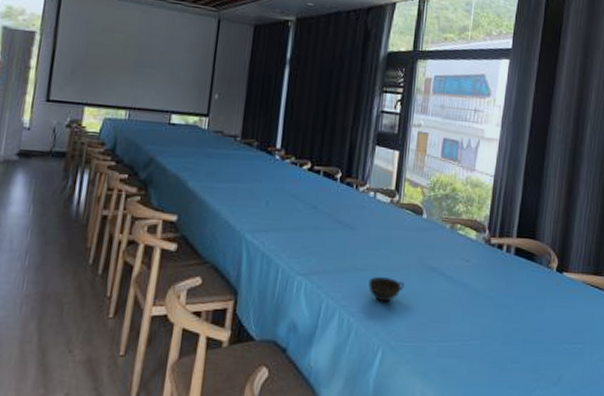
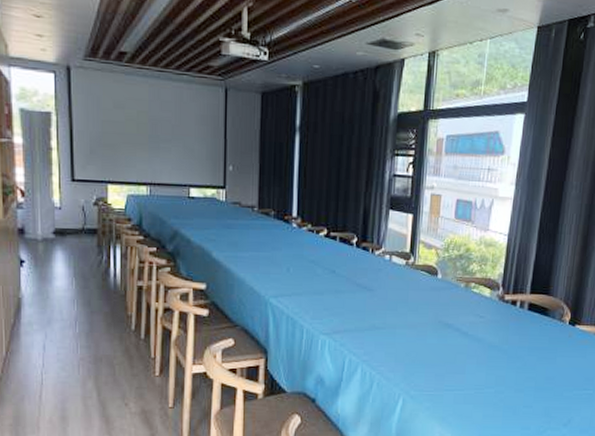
cup: present [368,277,405,302] -> none [388,334,422,357]

